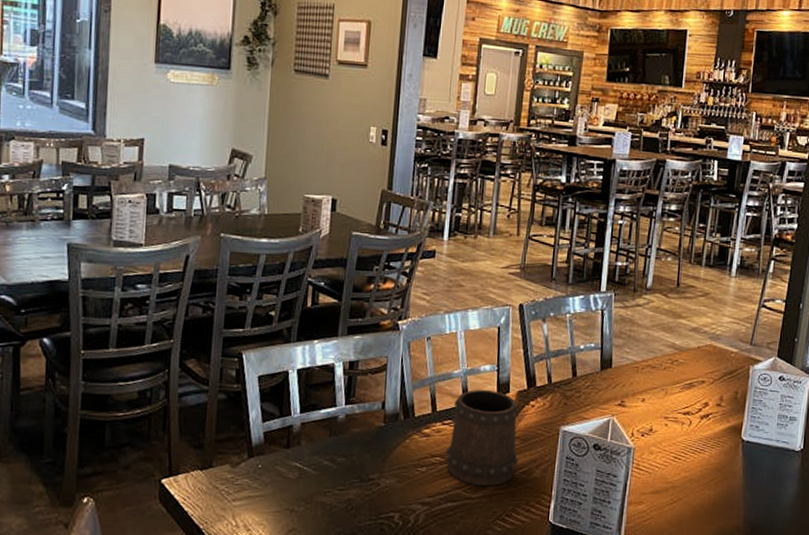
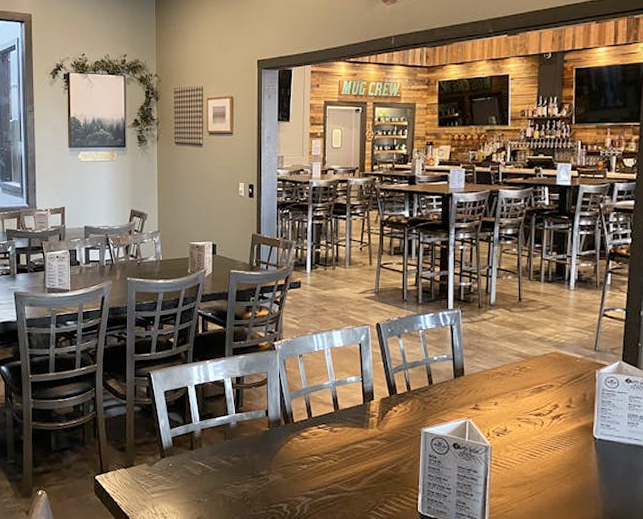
beer mug: present [446,390,520,487] -> none [323,398,387,481]

